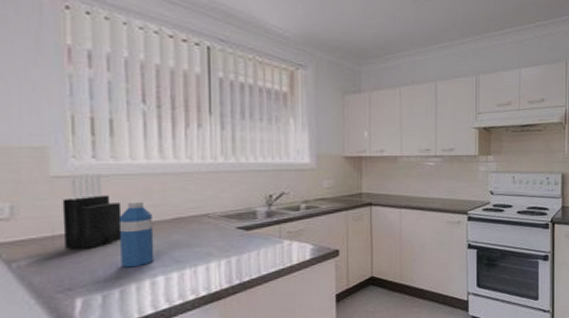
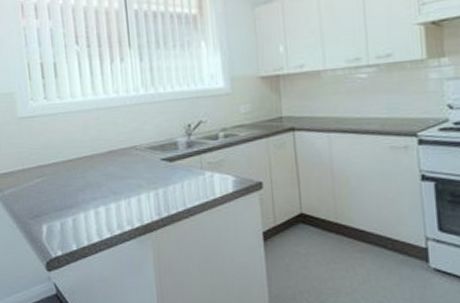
knife block: present [62,174,122,249] -> none [27,113,71,181]
water bottle: present [118,201,154,268] -> none [66,136,96,198]

